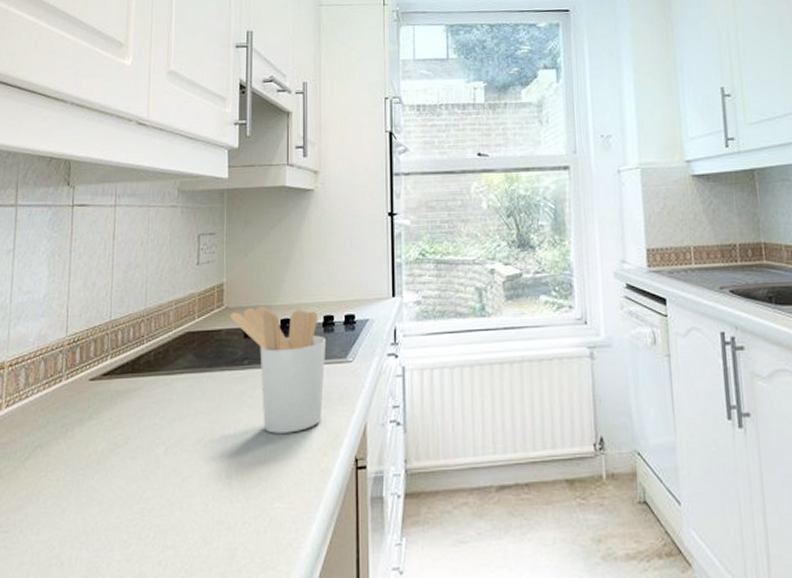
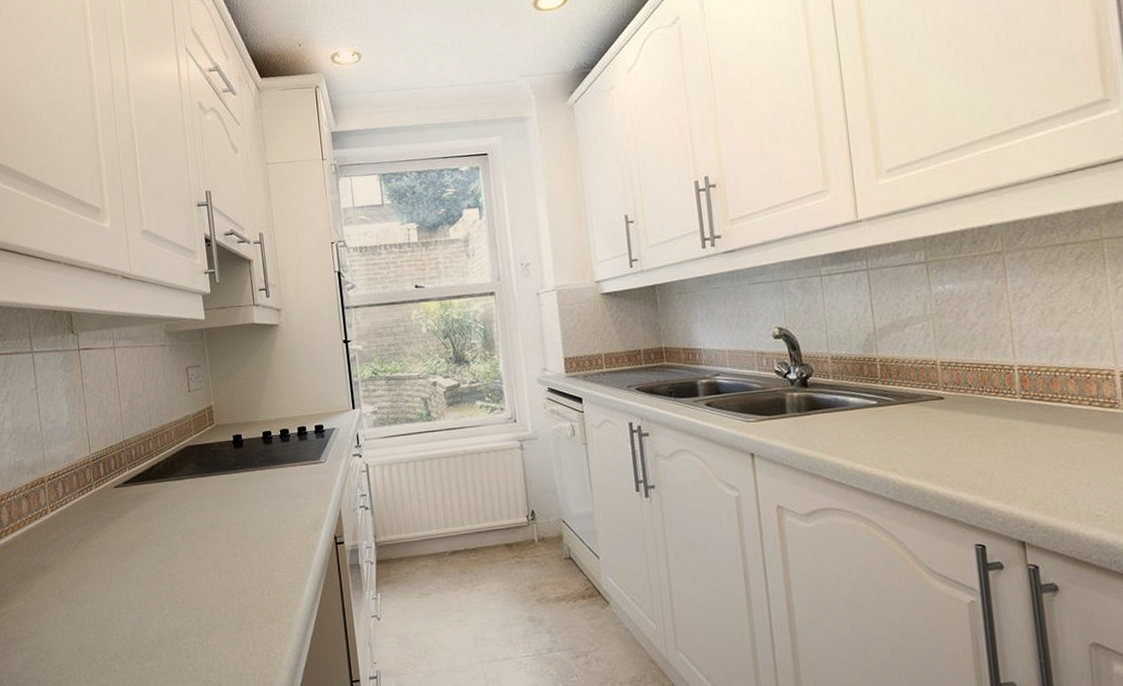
utensil holder: present [229,305,327,434] -> none [220,422,304,521]

